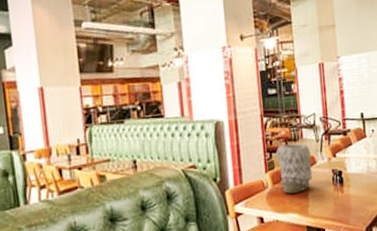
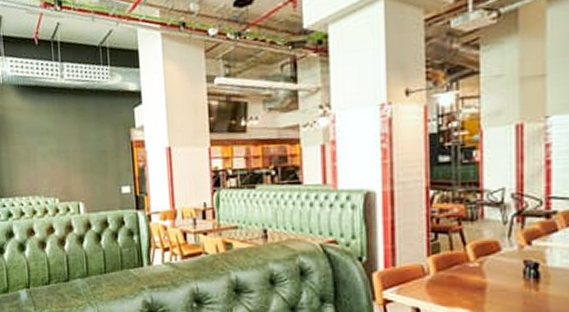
vase: present [276,143,312,194] -> none [443,223,495,284]

